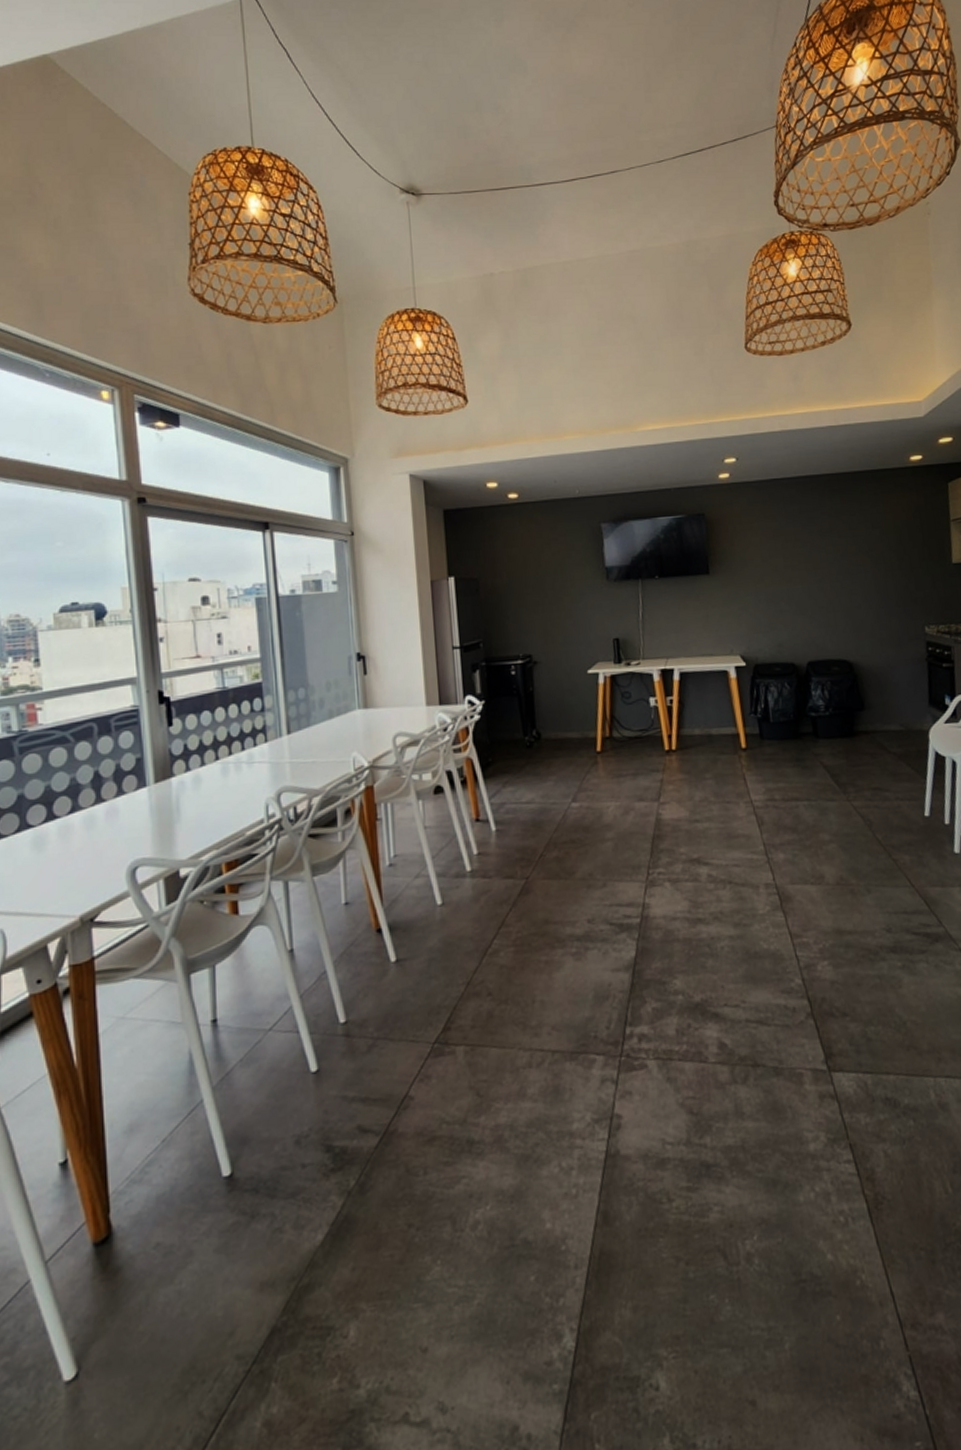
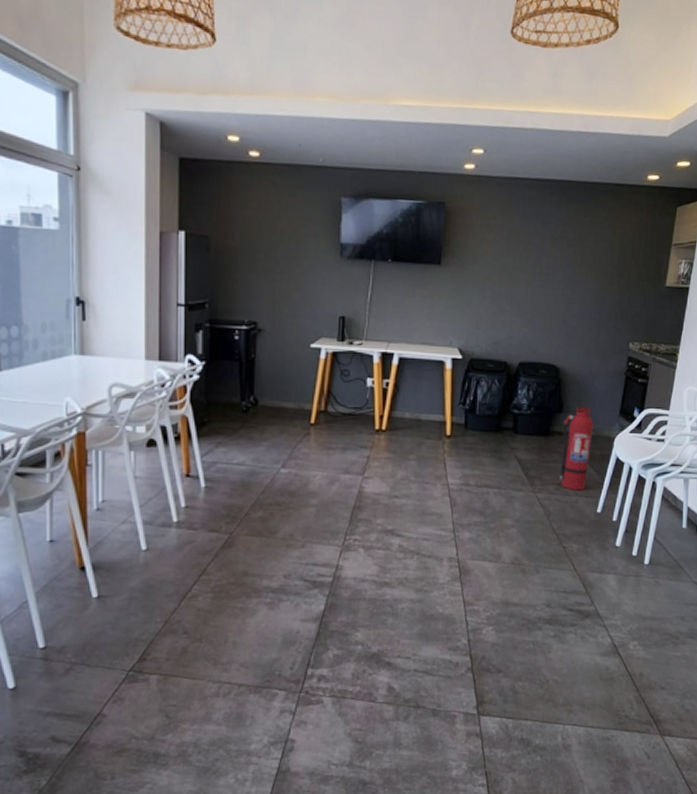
fire extinguisher: none [867,700,907,795] -> present [559,406,594,491]

